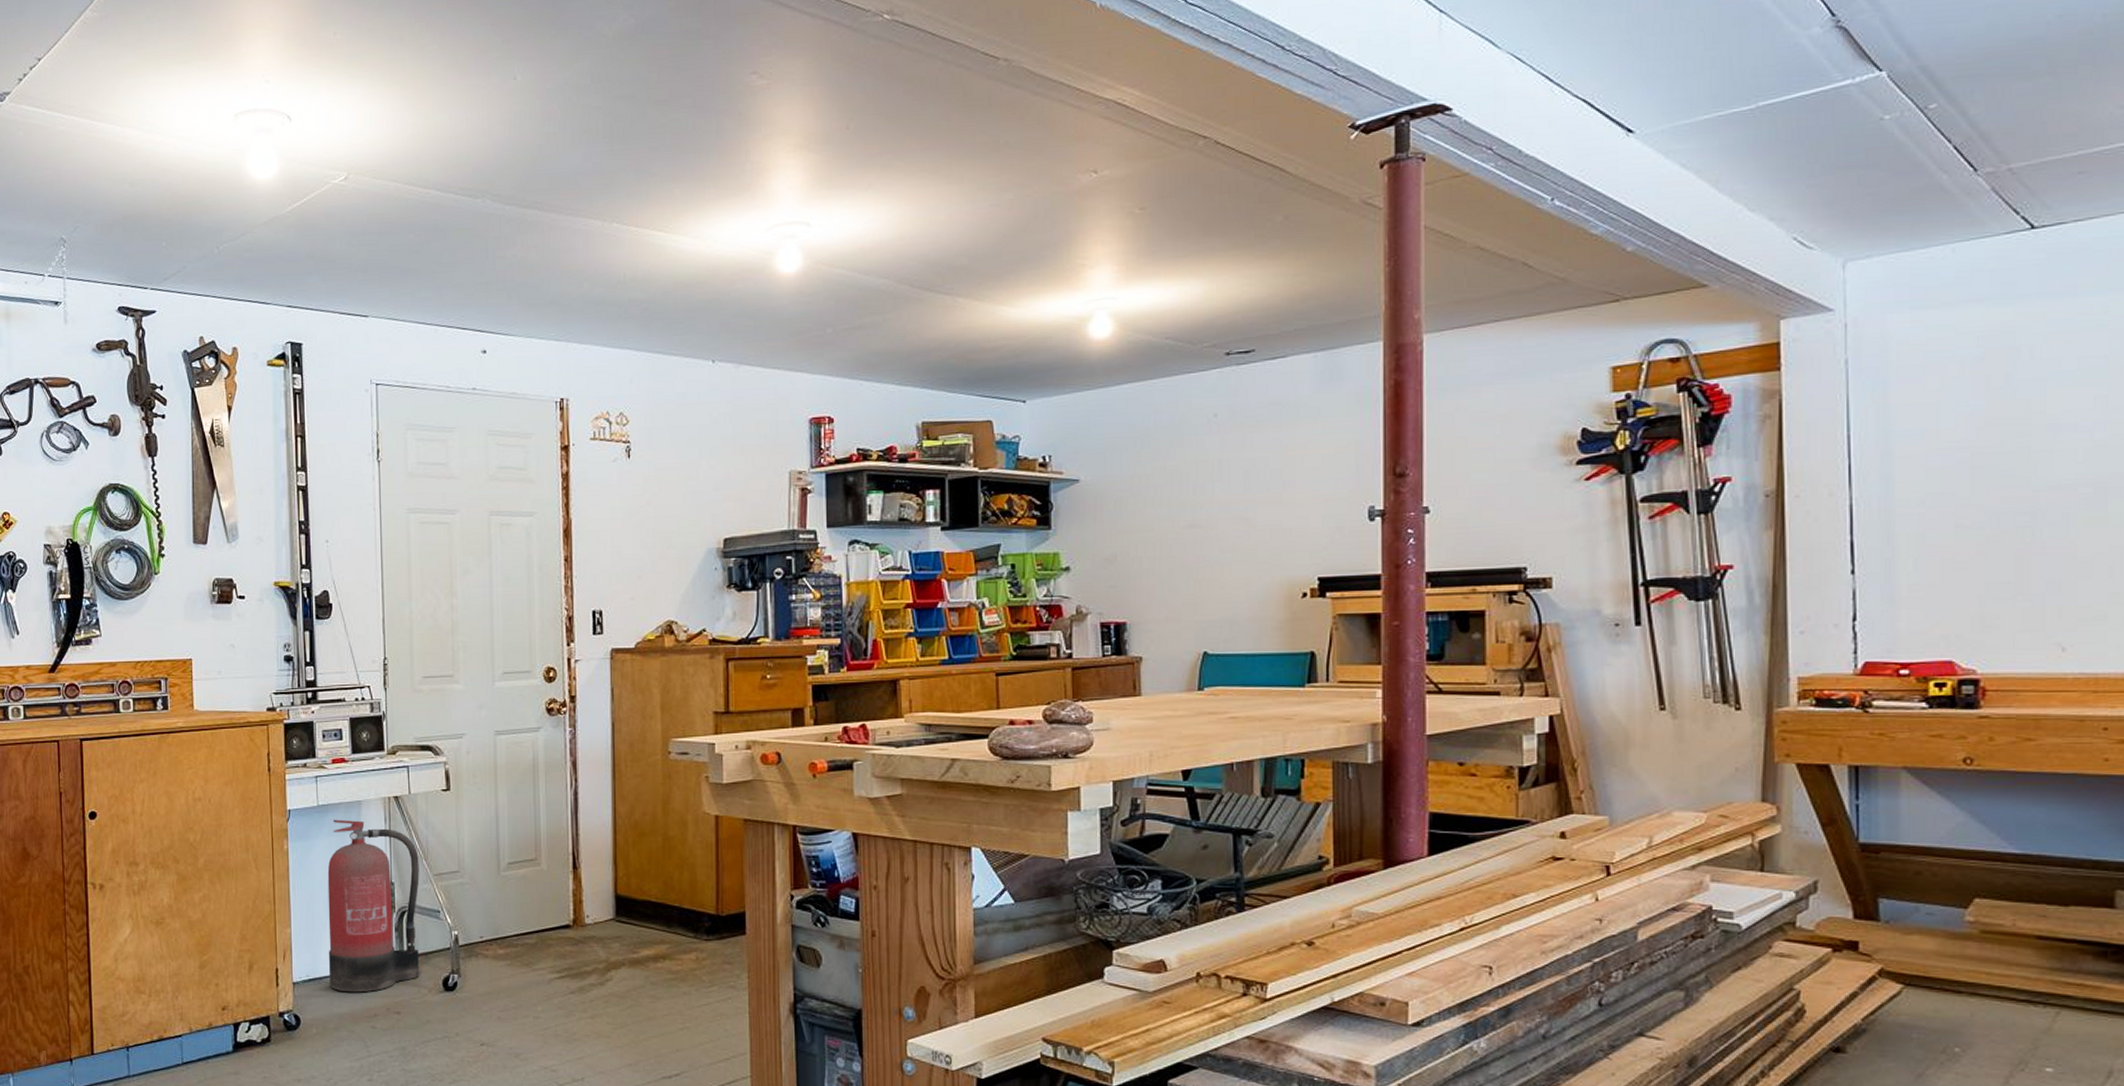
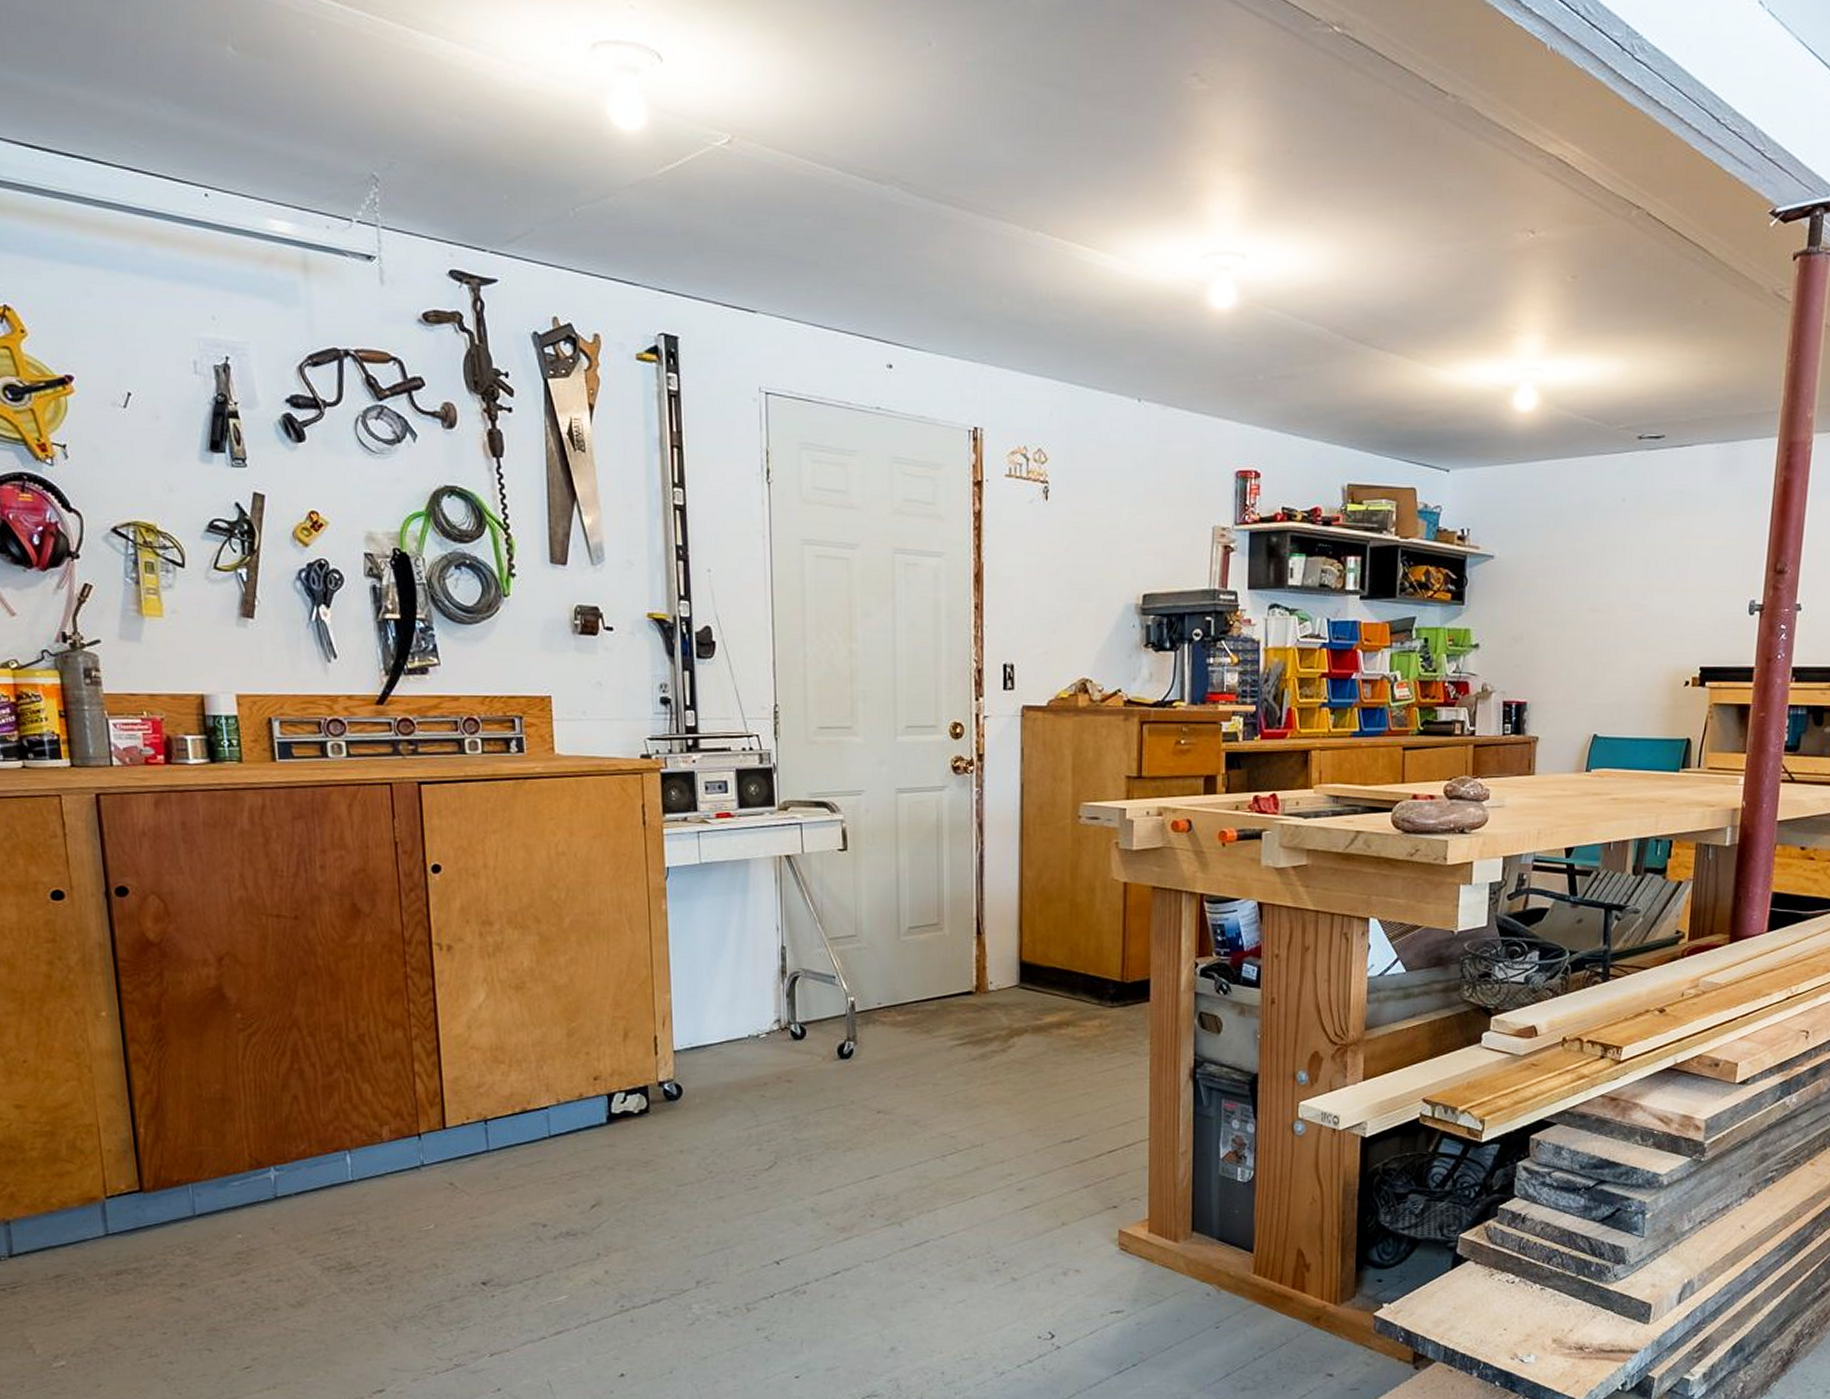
fire extinguisher: present [327,819,420,993] -> none [711,878,813,1061]

